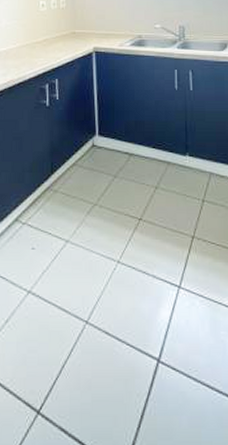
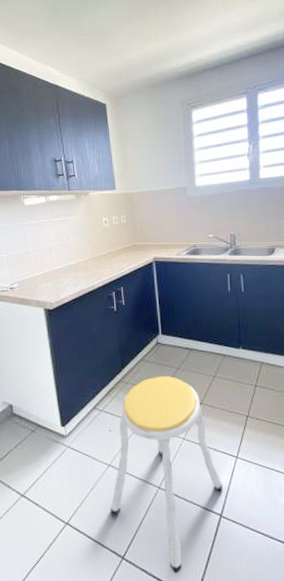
stool: none [27,184,162,435] -> present [110,375,223,574]

